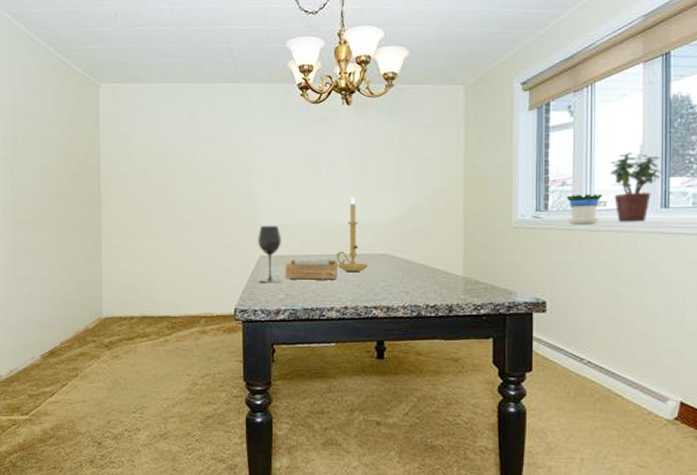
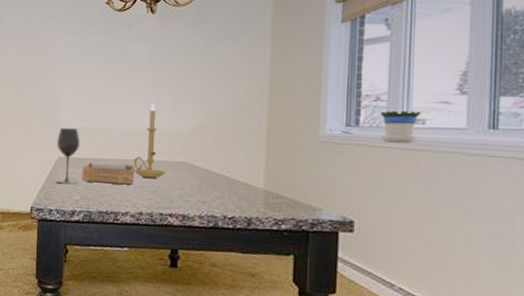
potted plant: present [610,152,662,222] -> none [430,69,490,143]

